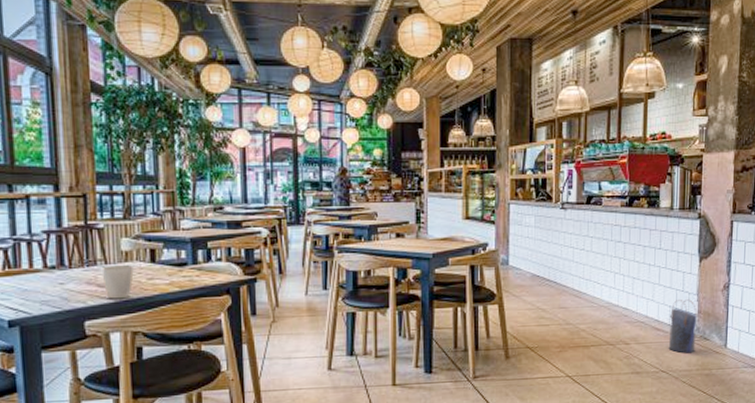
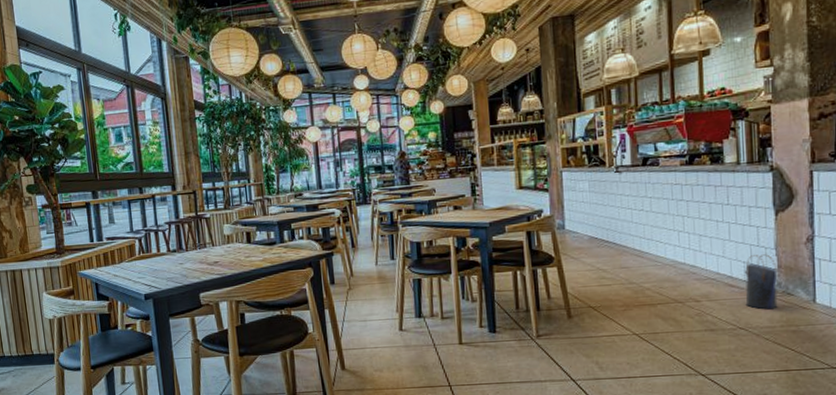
cup: present [101,265,134,299] -> none [210,246,235,275]

